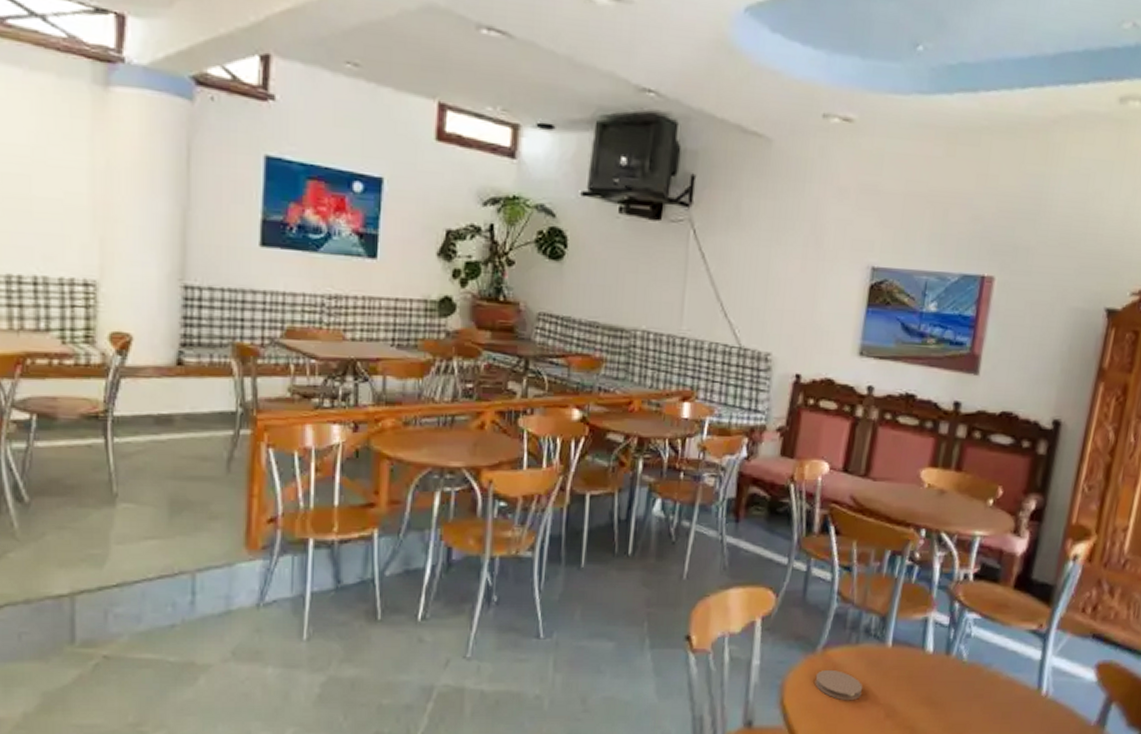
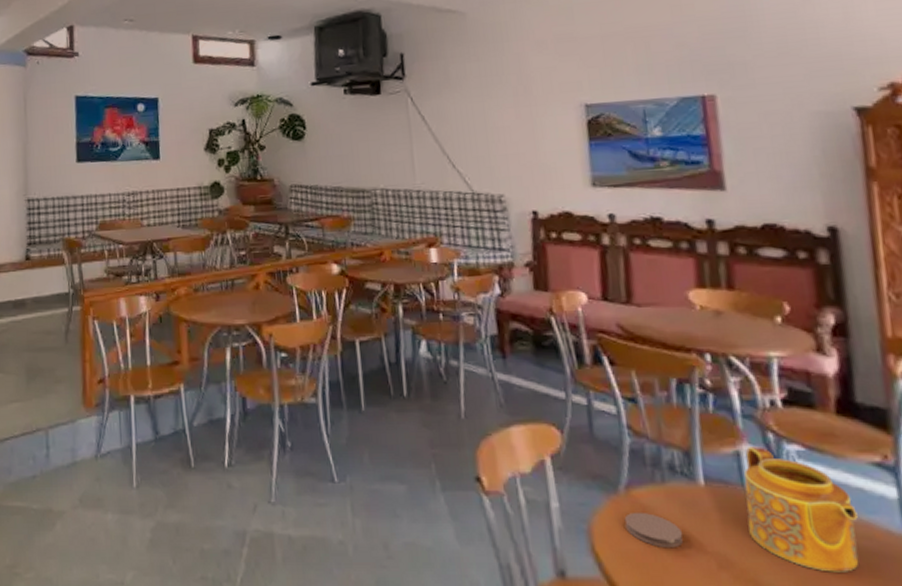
teapot: none [918,614,1007,719] -> present [744,446,859,572]

